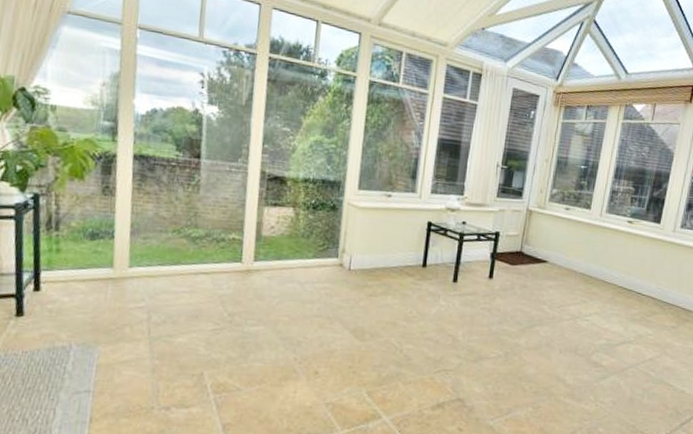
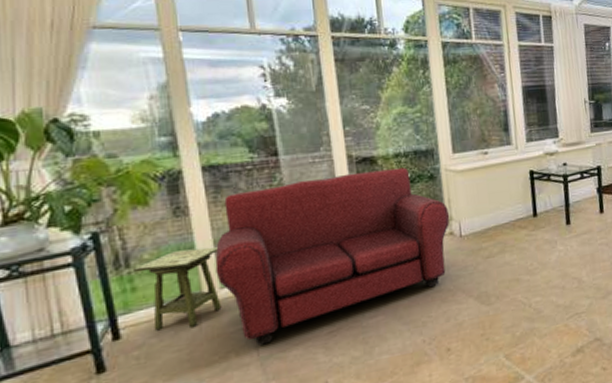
side table: none [61,225,133,295] -> present [134,246,222,331]
loveseat: none [127,184,344,326] -> present [215,167,450,346]

